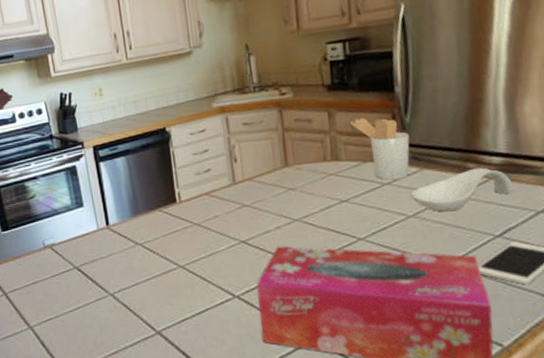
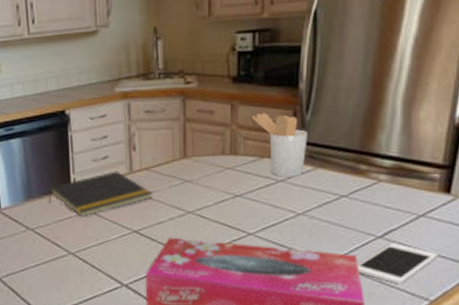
notepad: none [155,183,257,229] -> present [49,171,152,216]
spoon rest: present [412,167,516,212] -> none [304,169,401,212]

